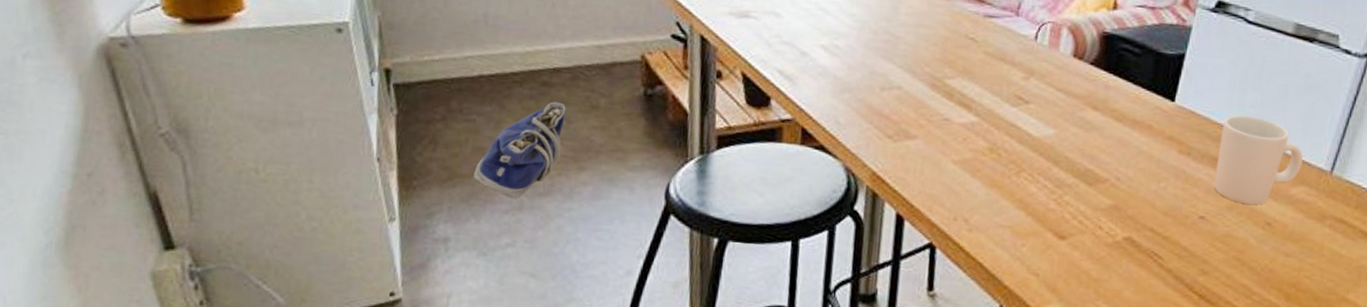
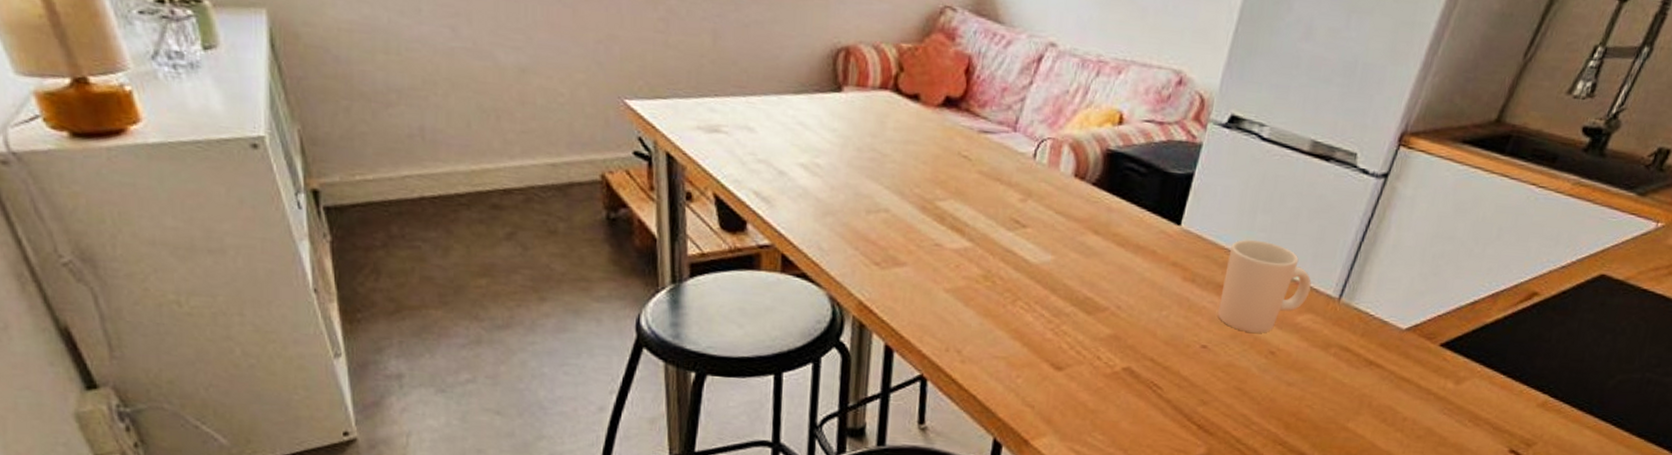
tote bag: present [473,101,566,199] -> none [424,226,521,332]

